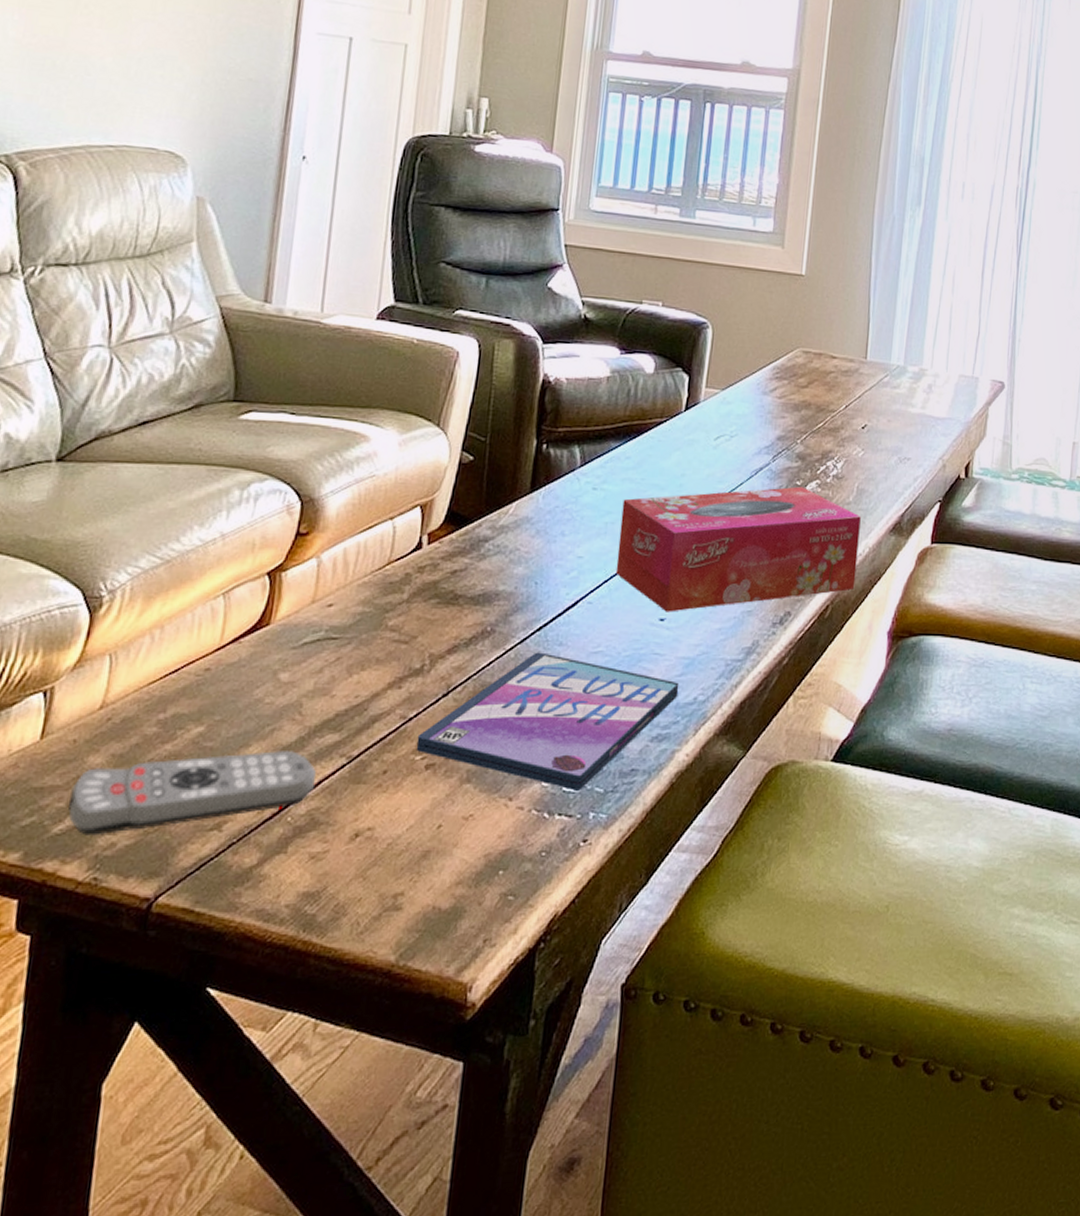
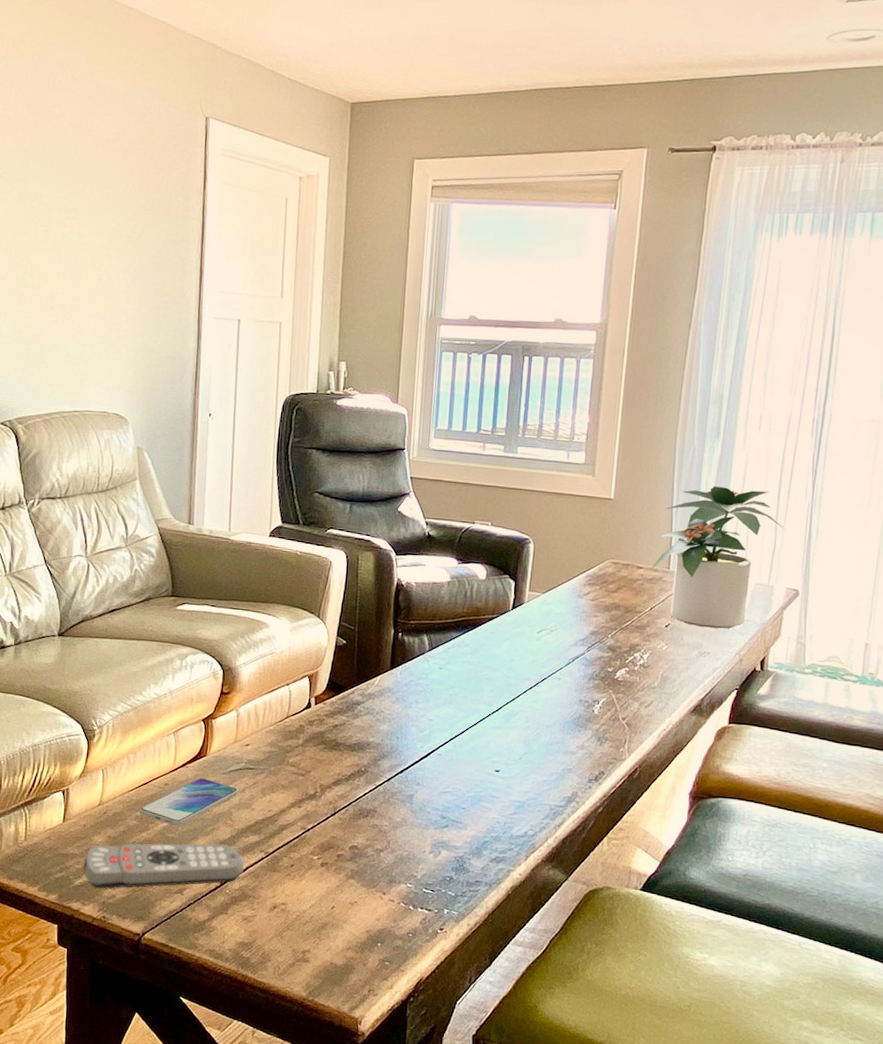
smartphone: none [163,657,314,730] -> present [140,778,239,826]
video game case: present [416,652,679,791] -> none [313,789,513,893]
tissue box: present [615,486,861,612] -> none [459,672,665,766]
potted plant: none [846,262,991,430] -> present [651,486,787,629]

